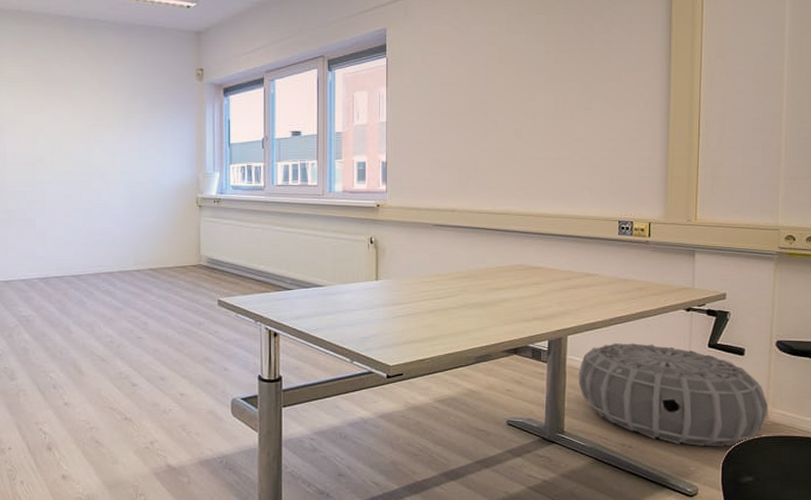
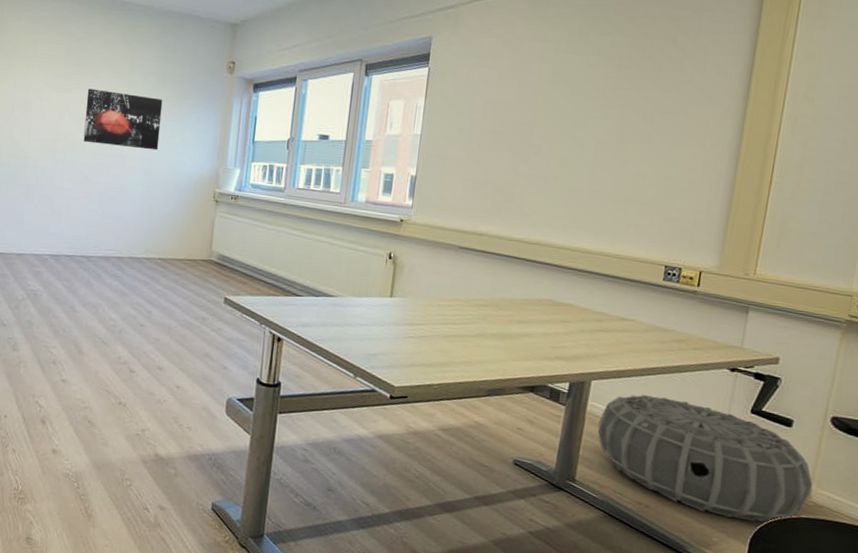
wall art: none [60,107,137,163] -> present [83,88,163,150]

